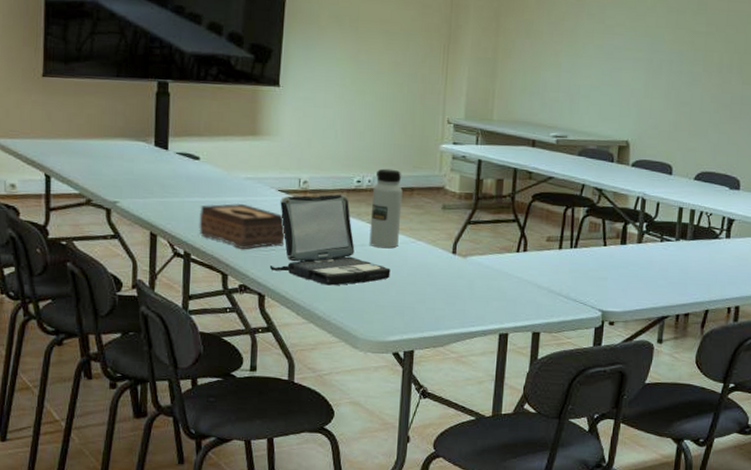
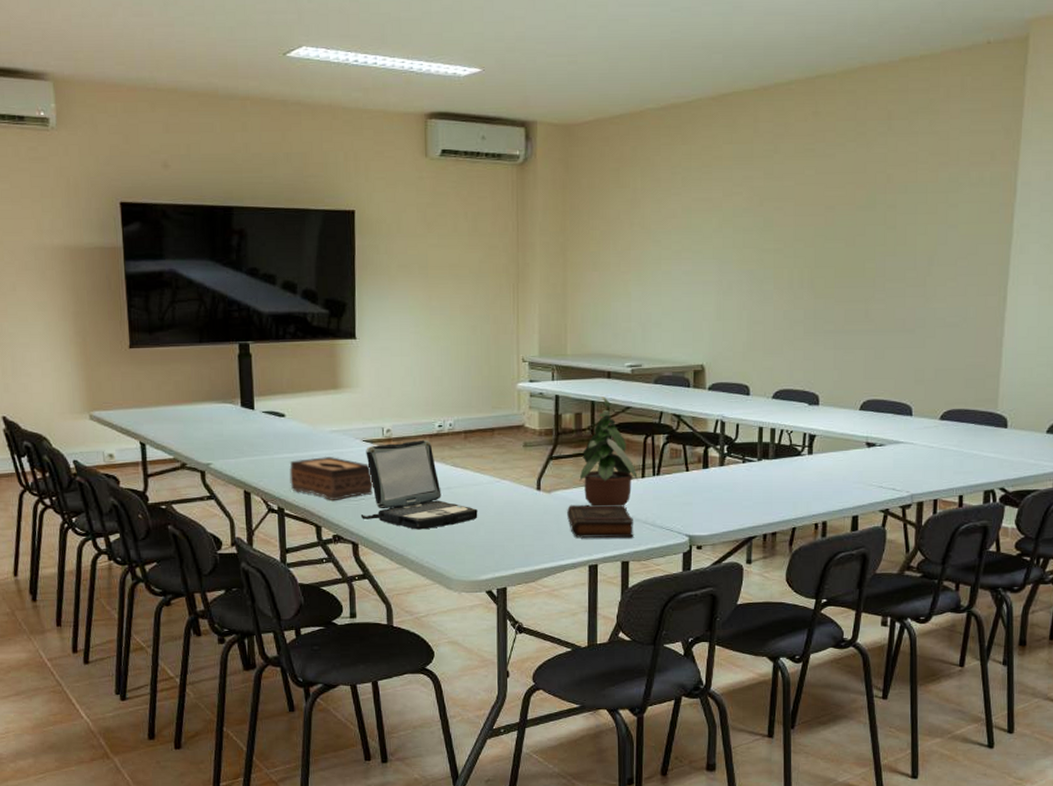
water bottle: present [369,168,403,249] -> none [454,411,484,490]
book: none [481,271,548,309] -> present [567,504,634,539]
potted plant: none [496,164,555,276] -> present [579,397,638,507]

